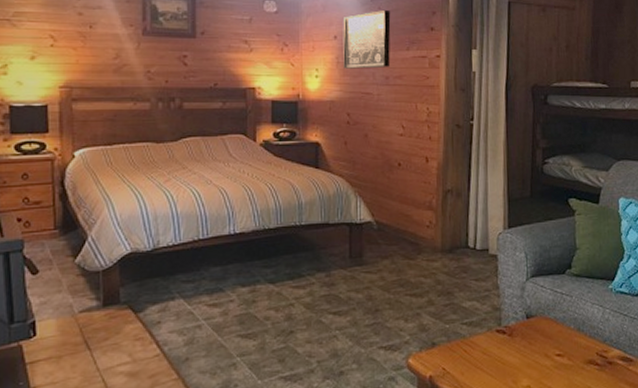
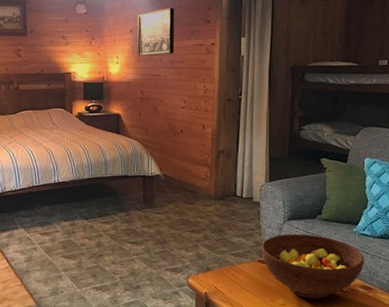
fruit bowl: none [499,294,623,378] -> present [261,234,365,299]

